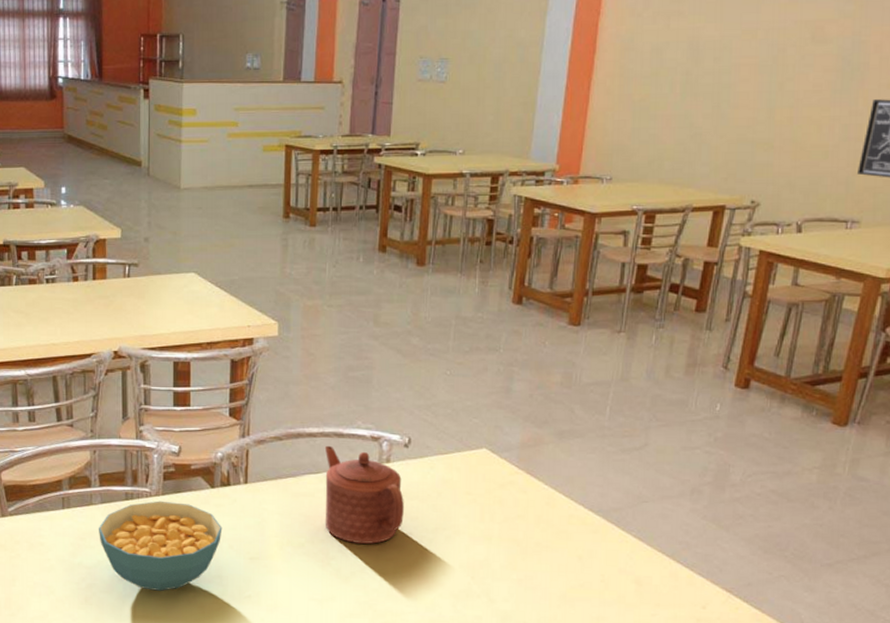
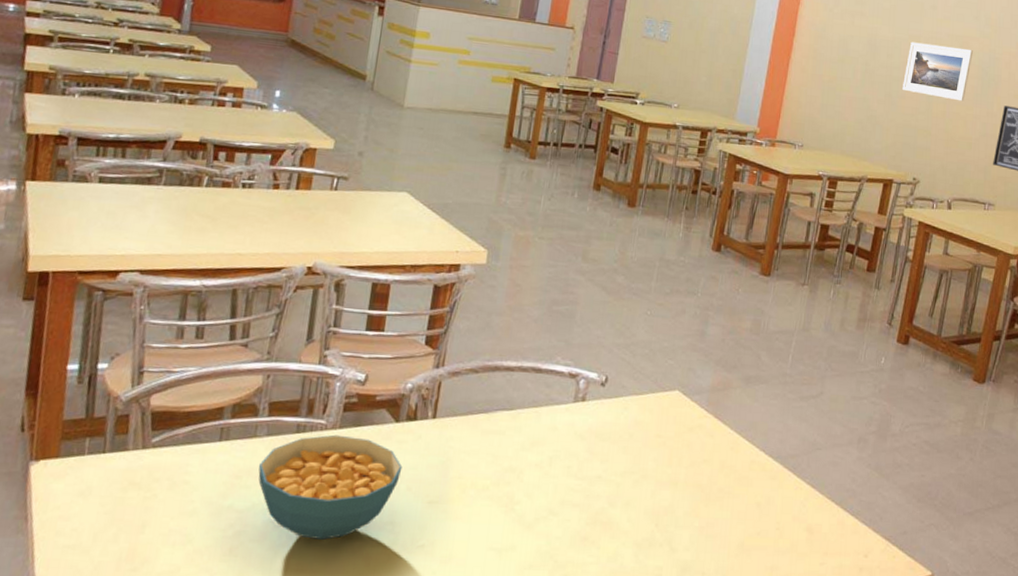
teapot: present [324,445,404,544] -> none [513,380,596,488]
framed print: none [735,35,829,102] -> present [903,42,973,102]

